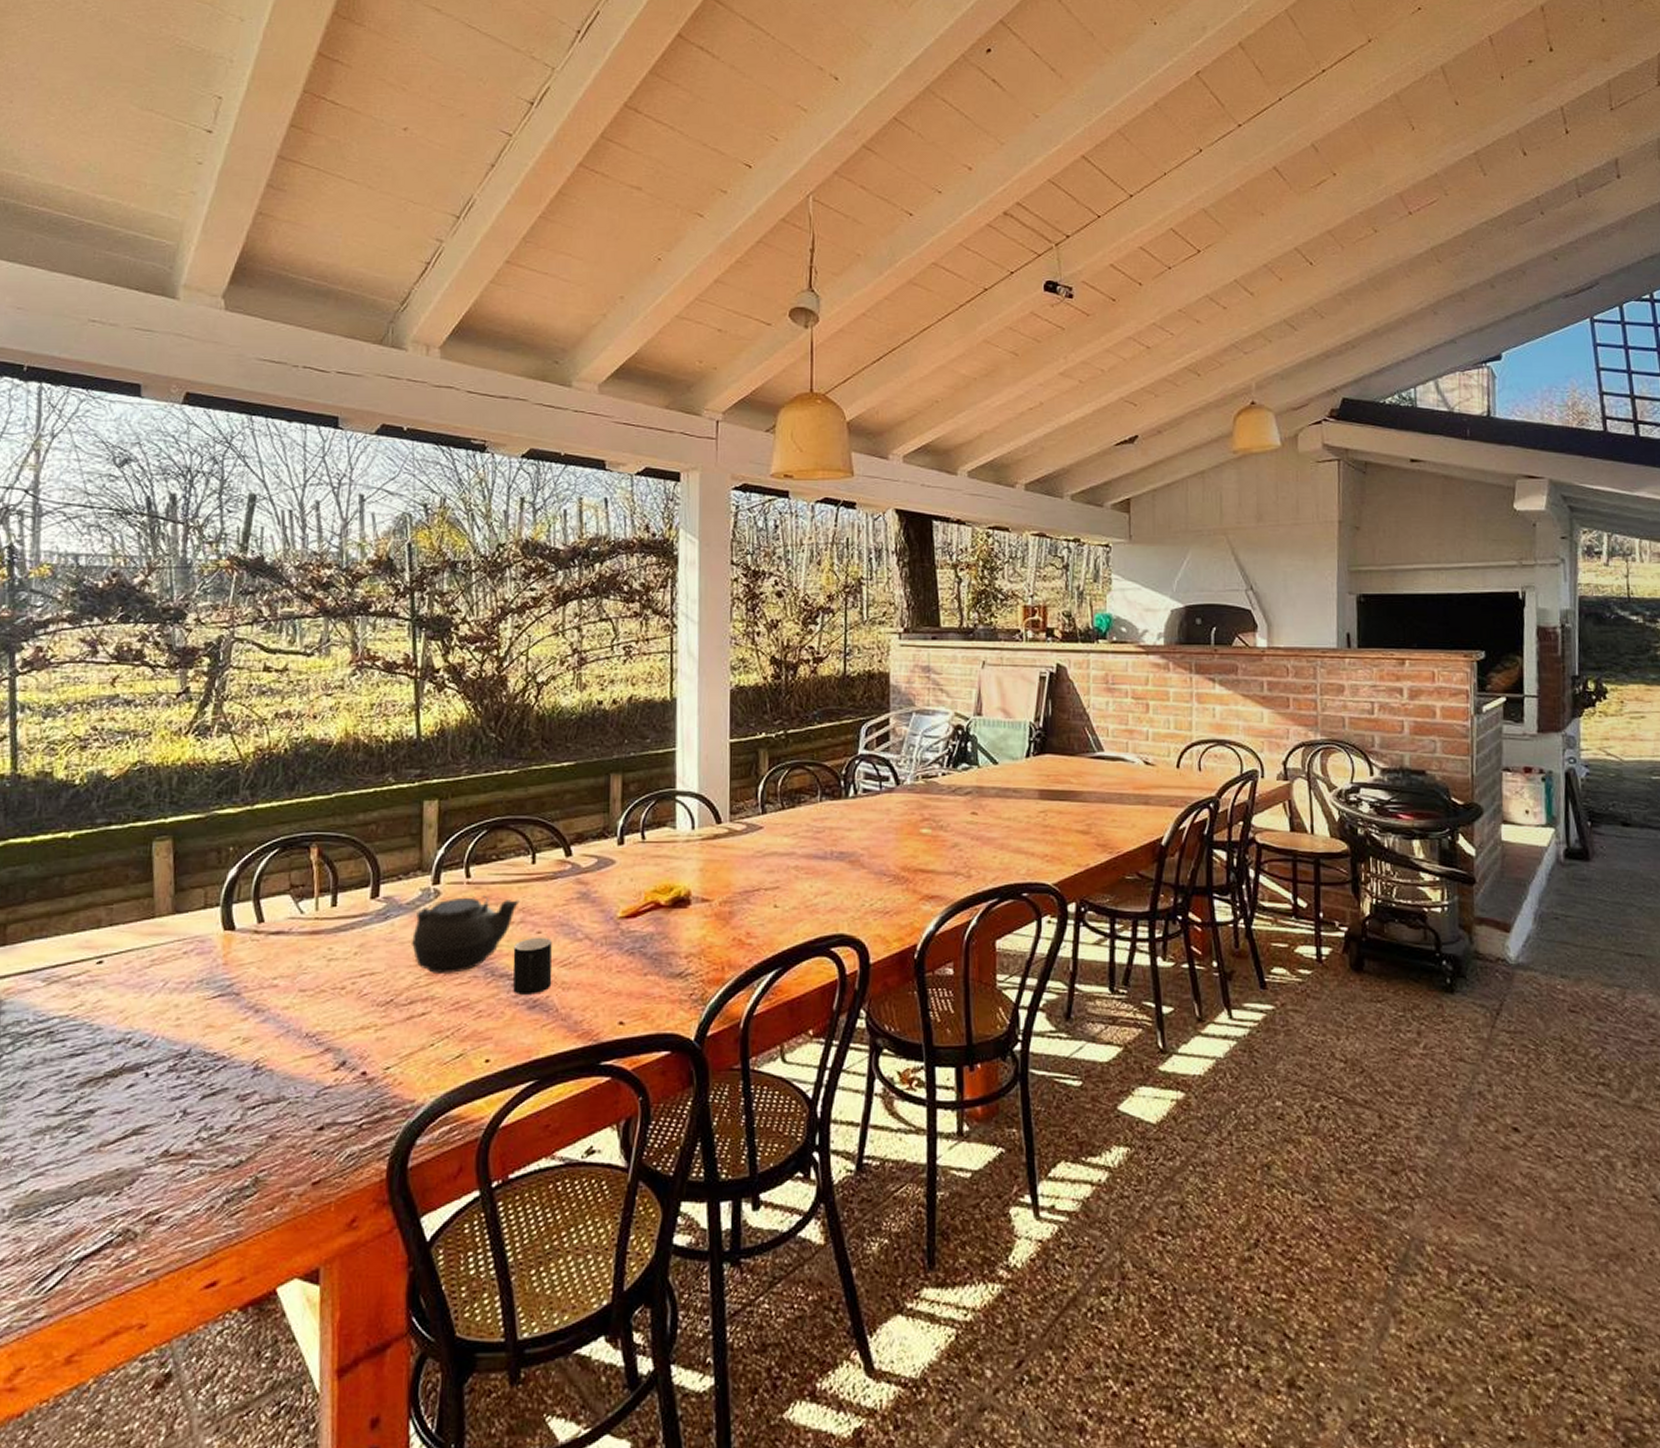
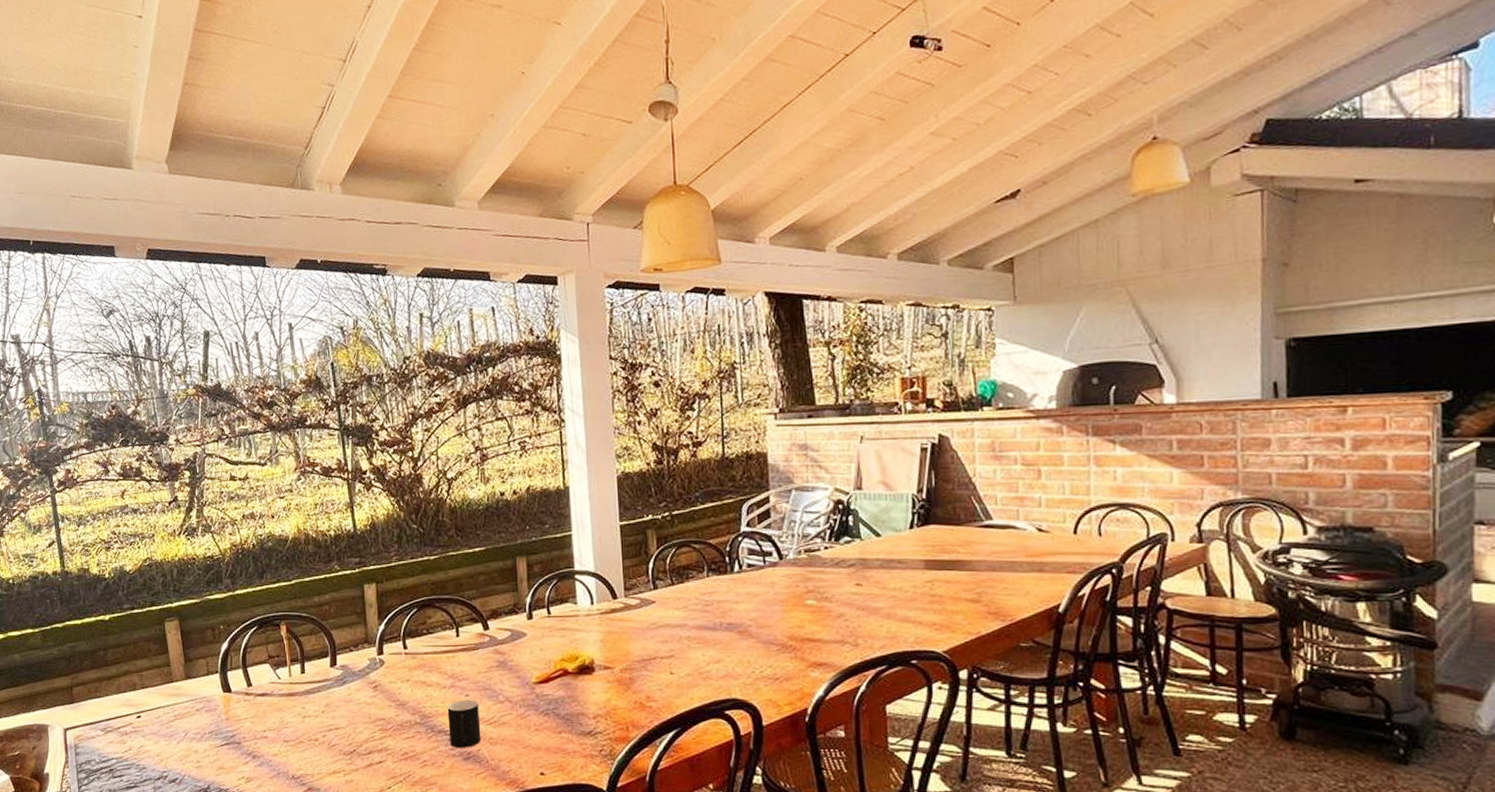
teapot: present [412,895,520,975] -> none [366,664,449,730]

